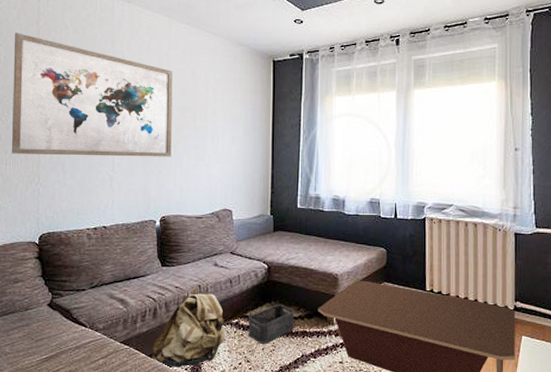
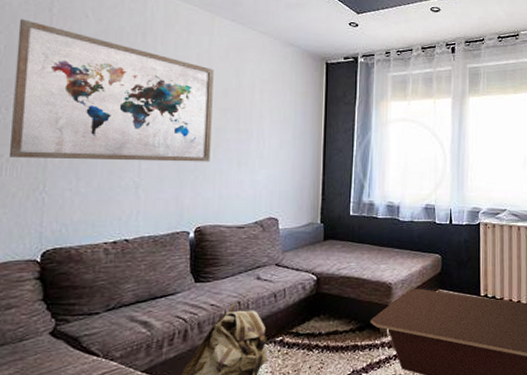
storage bin: present [248,304,294,344] -> none [294,317,345,362]

